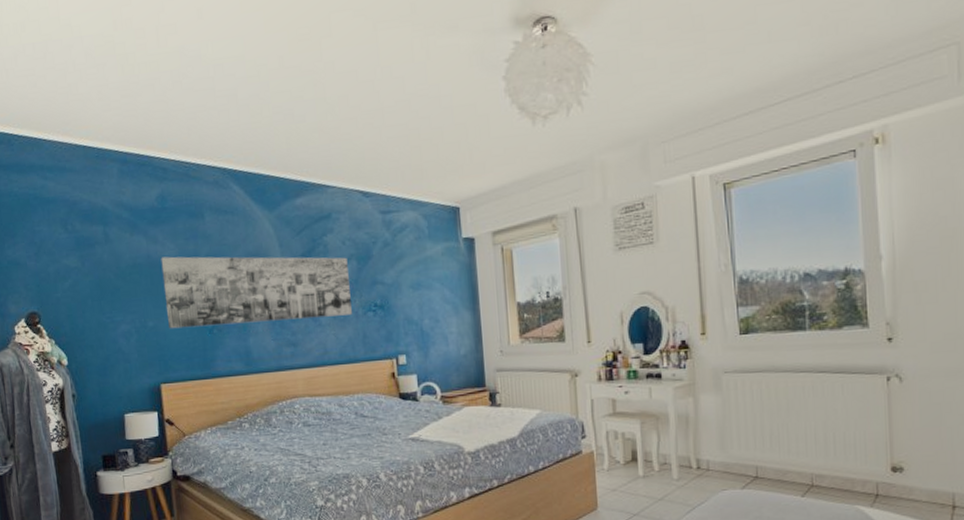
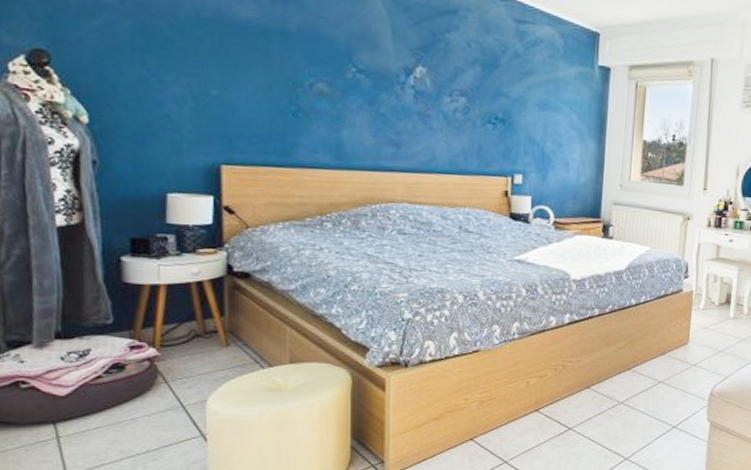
wall art: present [161,256,352,329] -> none [235,16,471,124]

